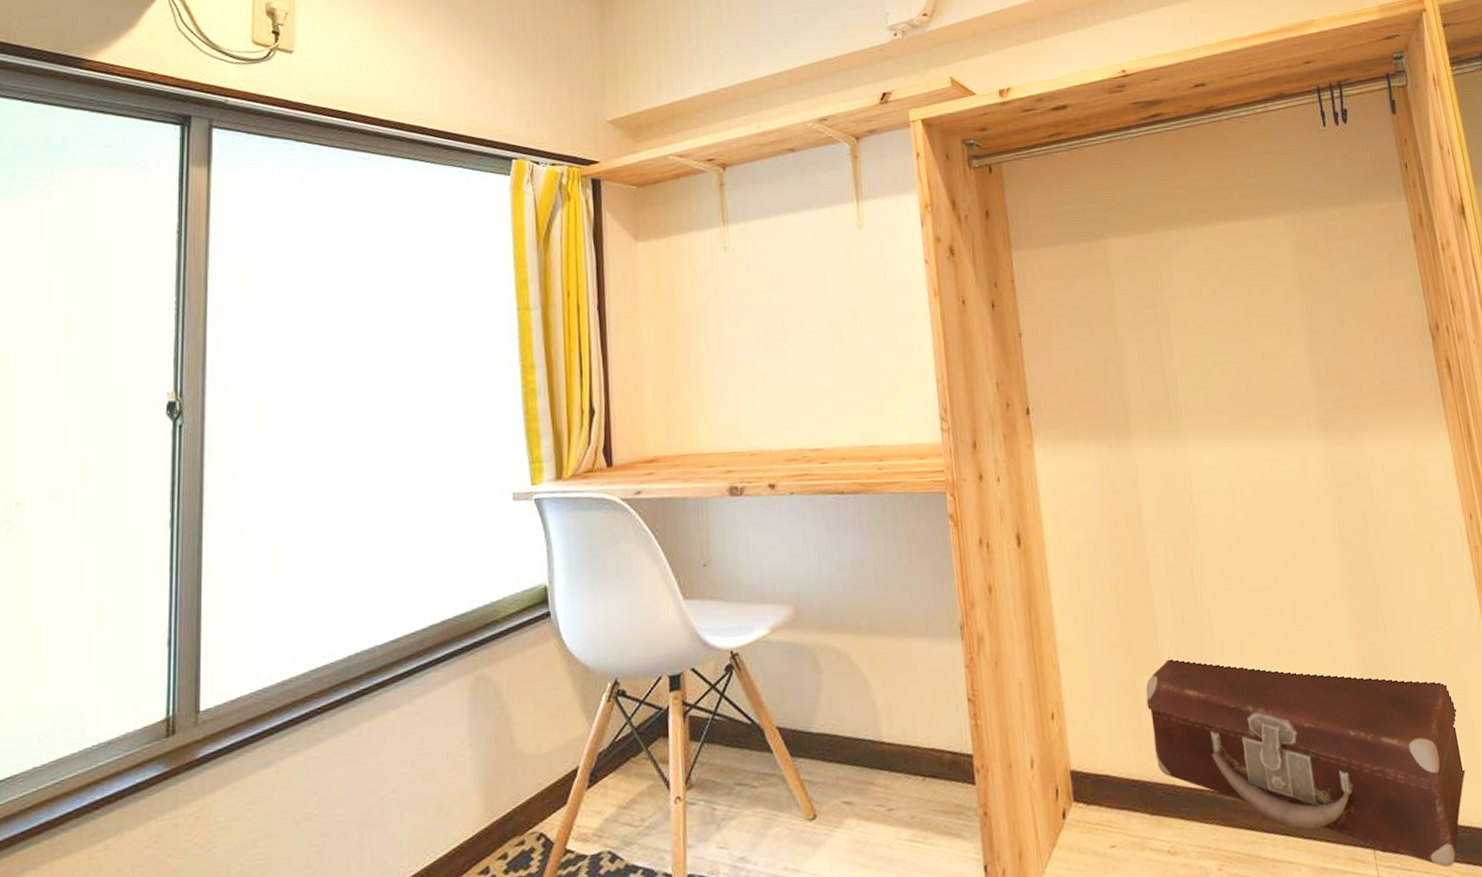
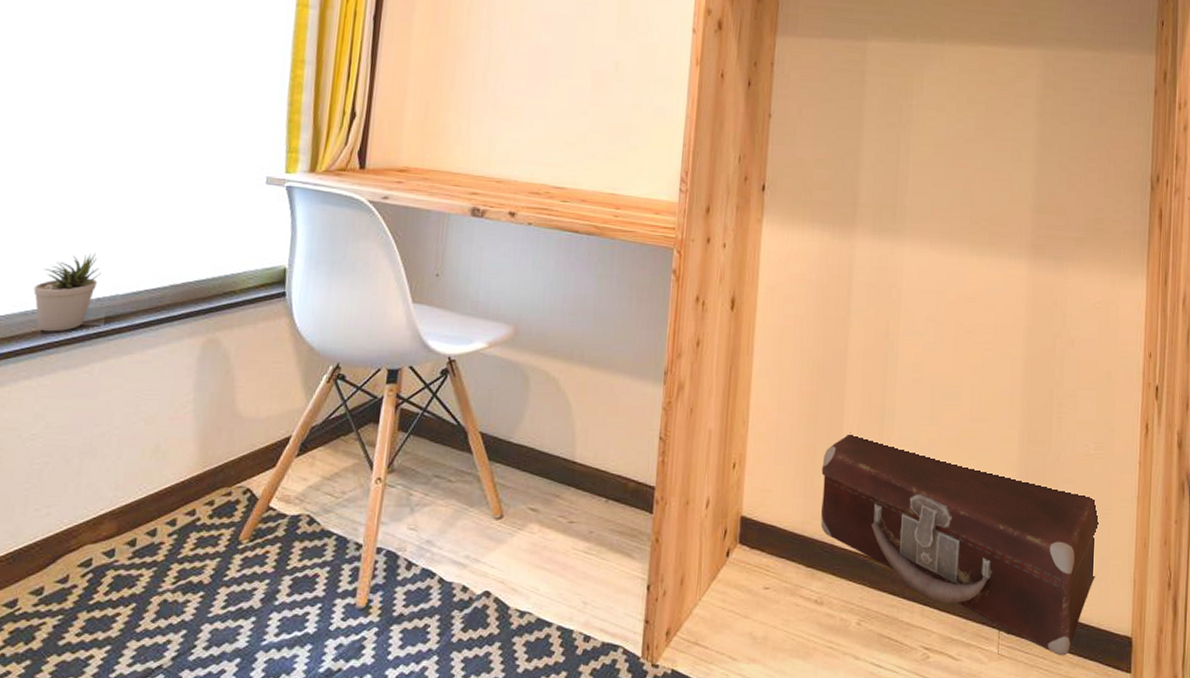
potted plant: none [289,605,356,700] -> present [33,252,101,332]

